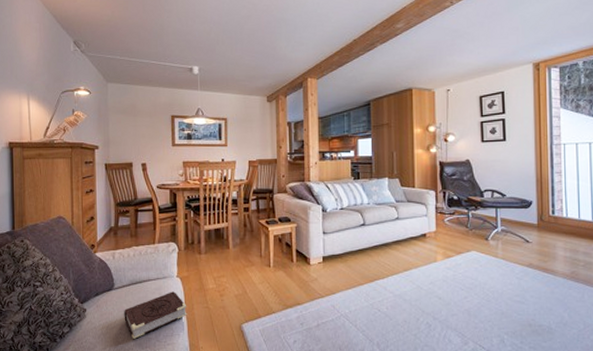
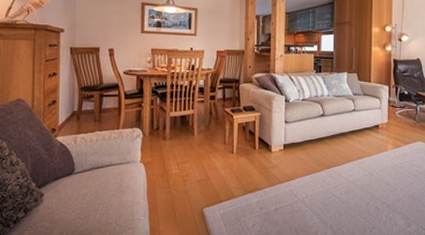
book: present [124,291,187,339] -> none [84,176,149,223]

